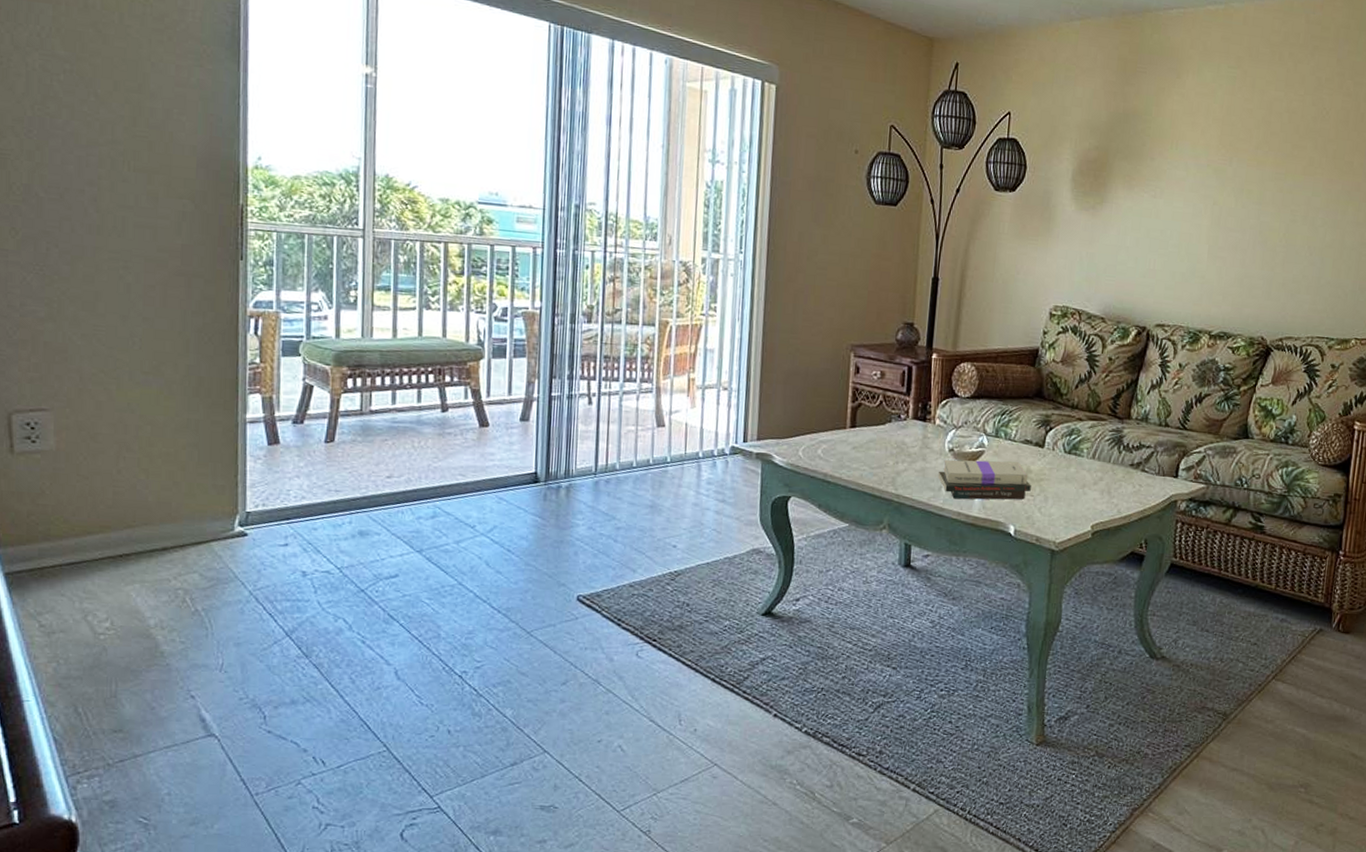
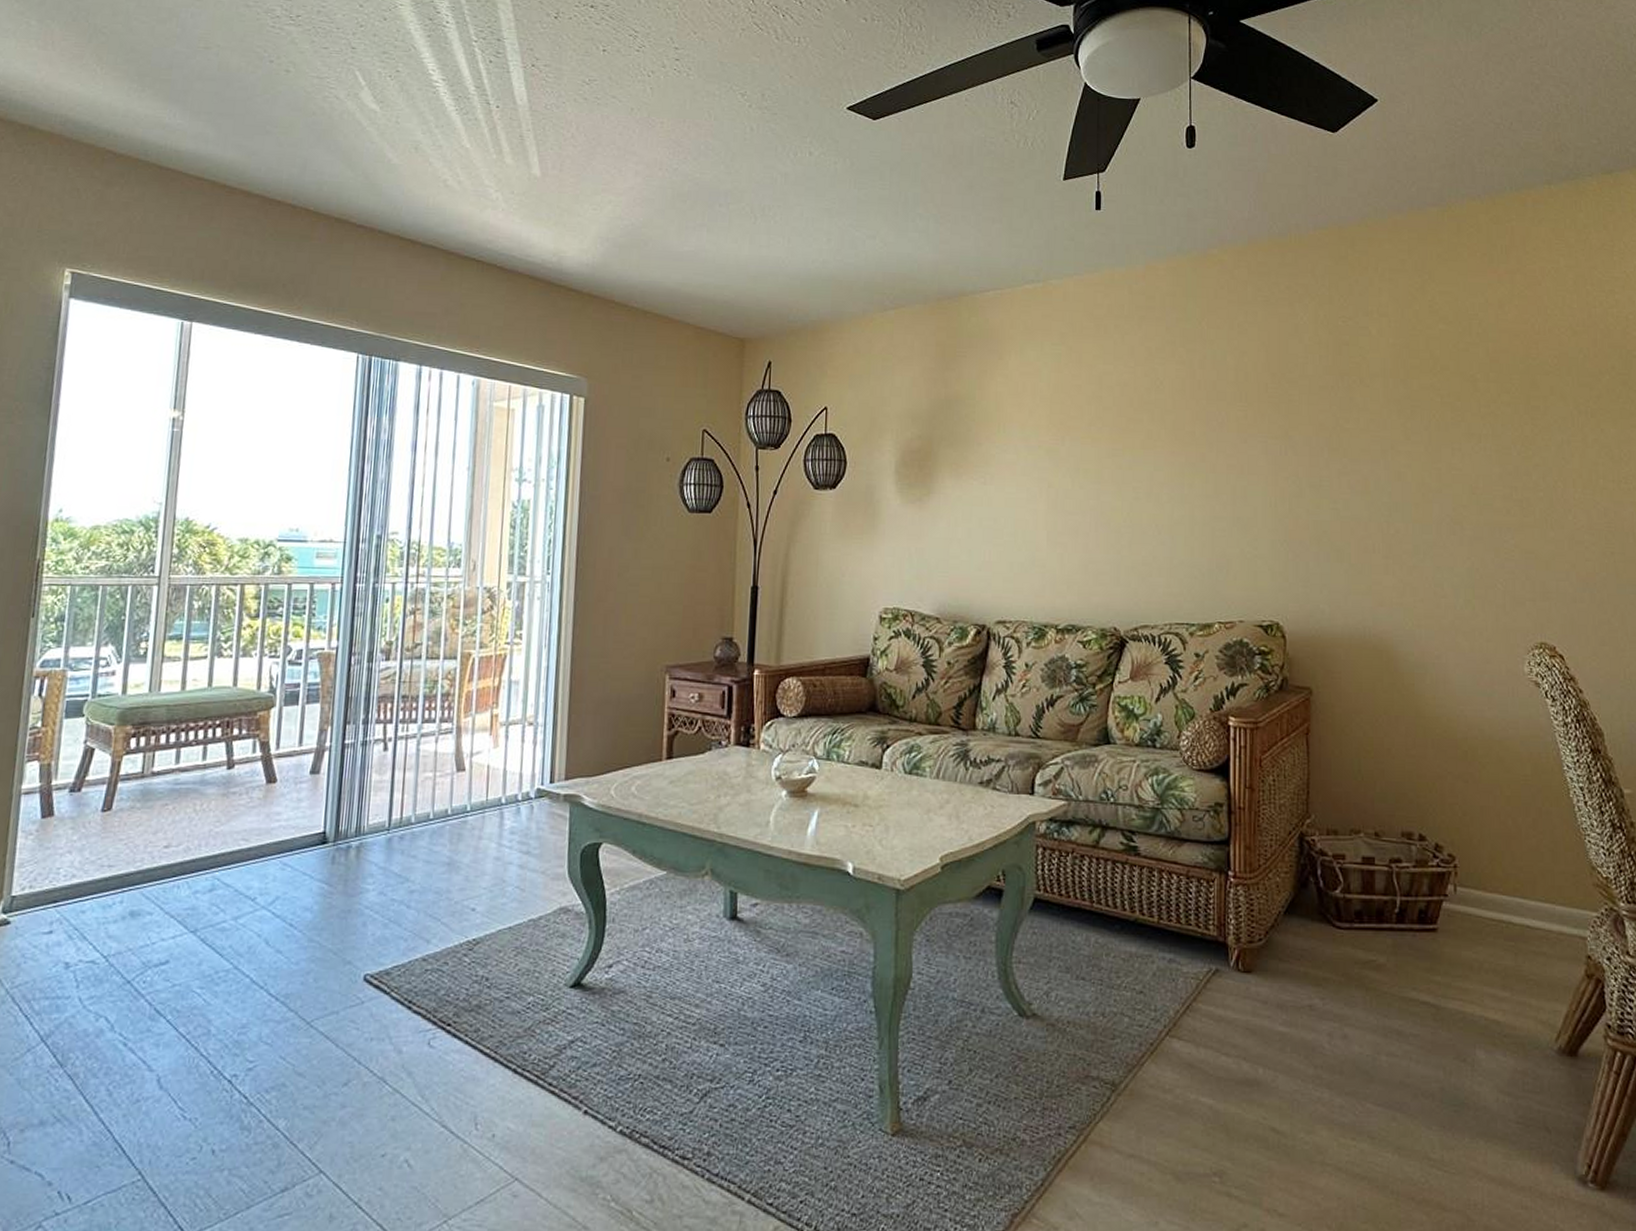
books: present [937,459,1031,500] -> none [764,787,869,835]

